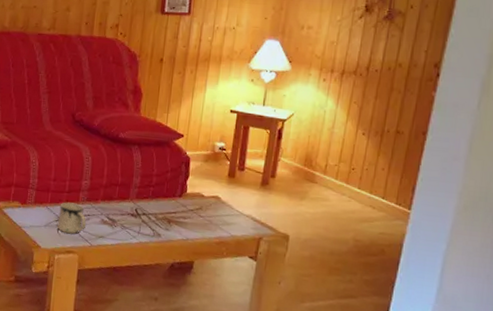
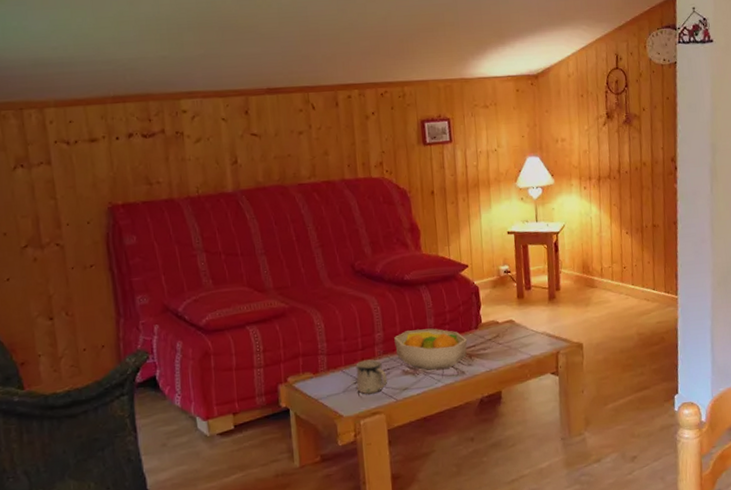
fruit bowl: none [99,184,170,228] -> present [394,328,468,370]

